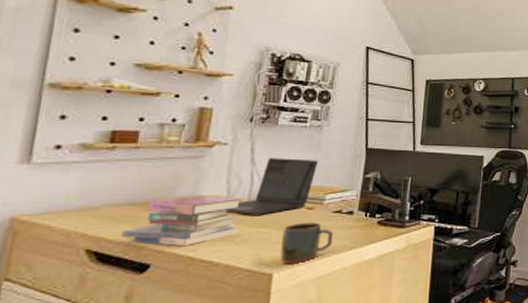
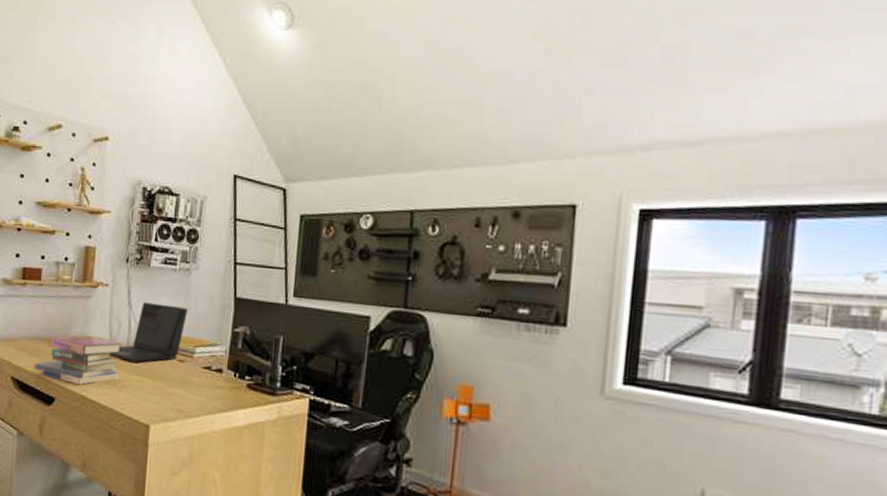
mug: present [280,222,333,264] -> none [155,375,203,419]

